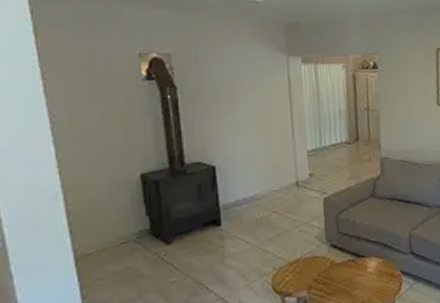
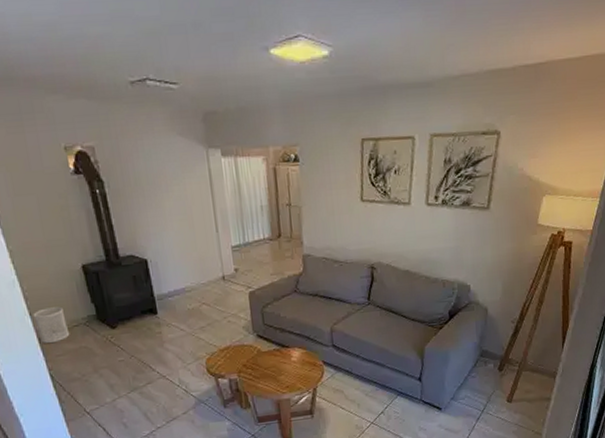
wastebasket: none [73,221,115,266] -> present [32,306,70,343]

